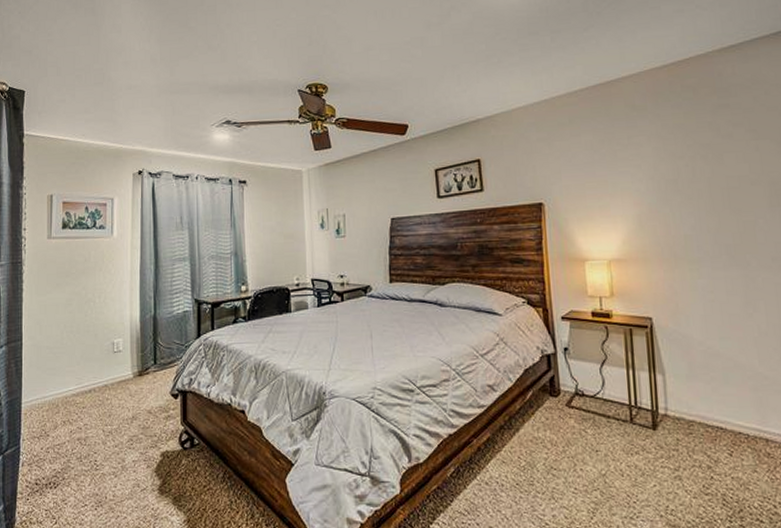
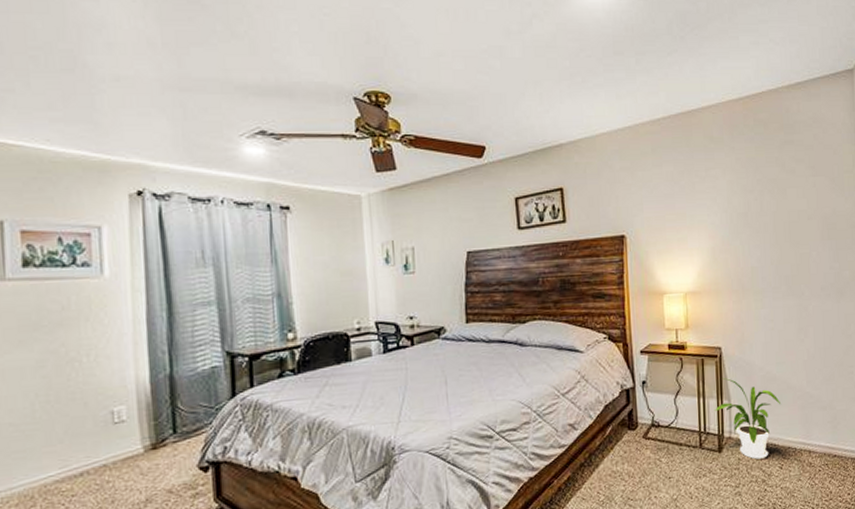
house plant: none [645,349,726,442] -> present [714,377,780,459]

